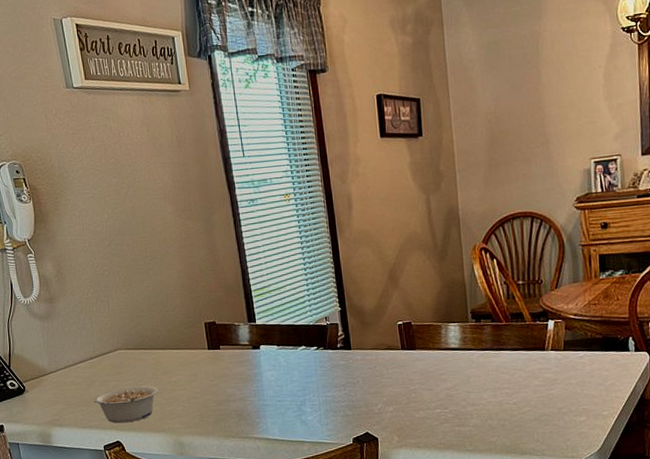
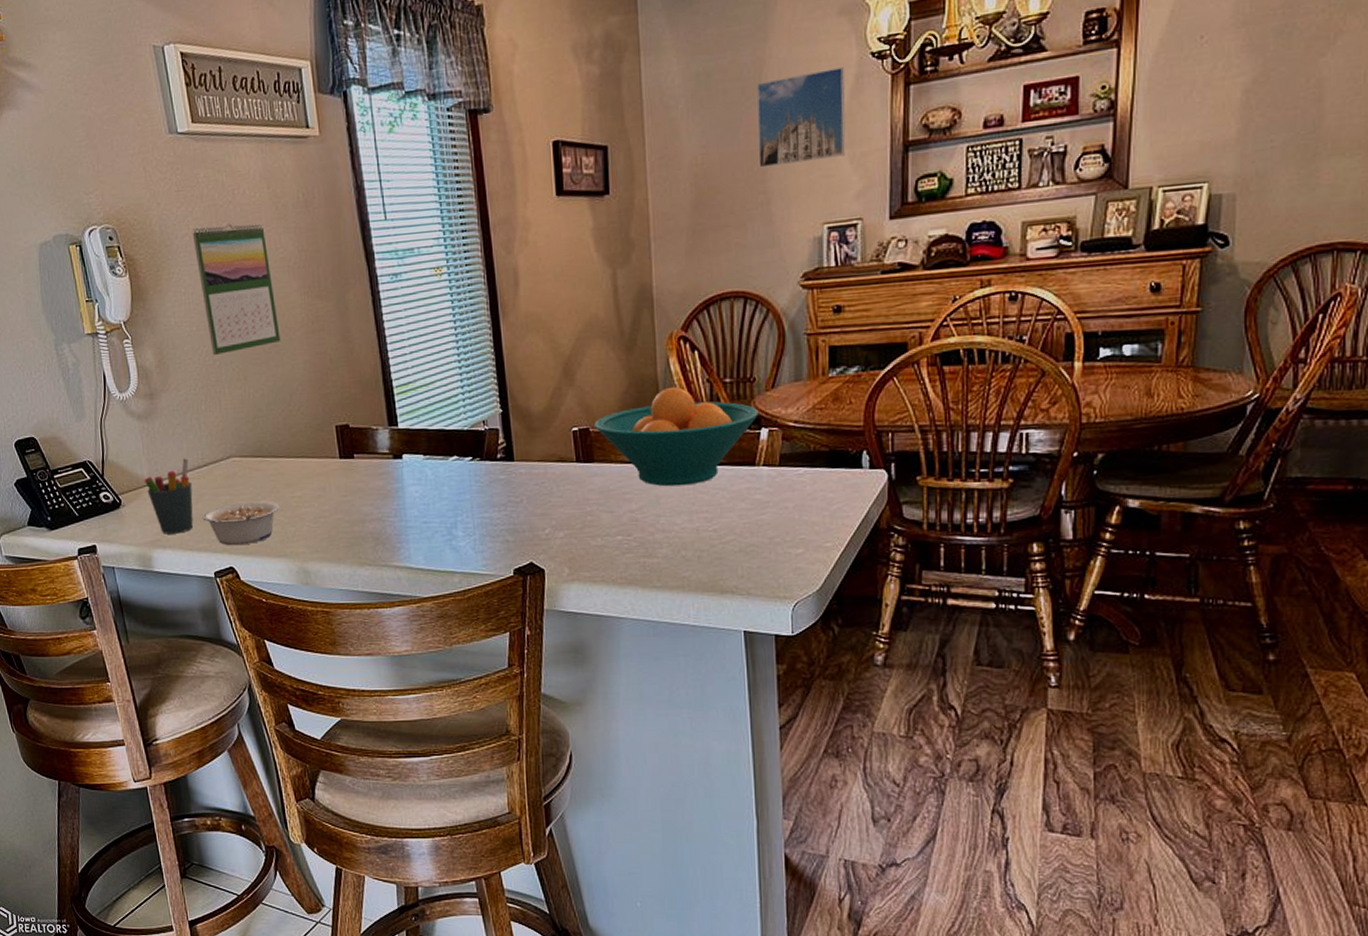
pen holder: none [44,351,86,415] -> present [144,458,194,534]
calendar: none [85,160,159,267] -> present [192,224,281,356]
fruit bowl: none [416,288,546,369] -> present [595,386,759,487]
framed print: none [534,38,606,116] -> present [756,66,846,168]

